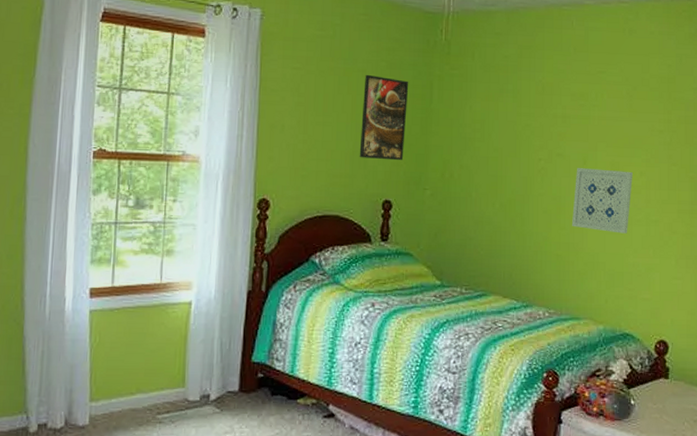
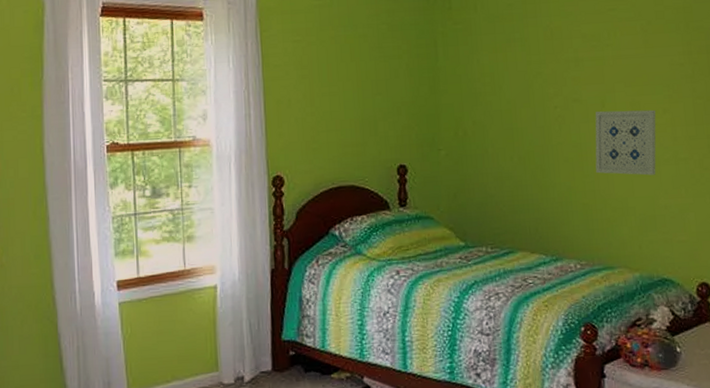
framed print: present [359,74,409,161] -> none [367,39,414,125]

